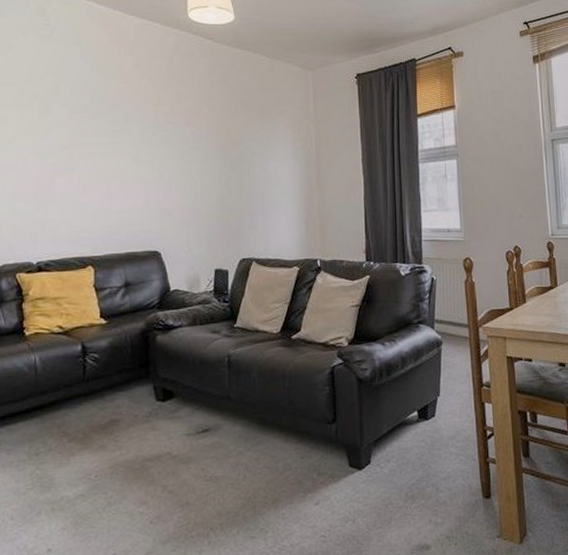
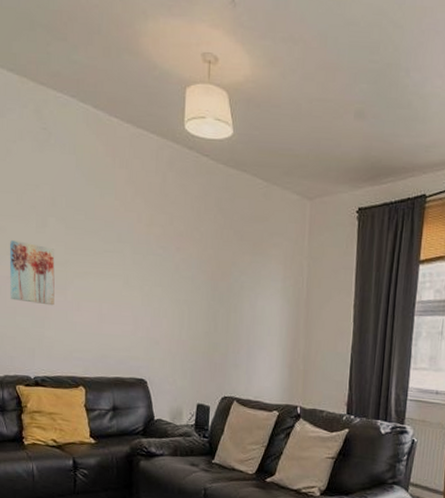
wall art: none [9,128,59,189] -> present [9,239,55,306]

